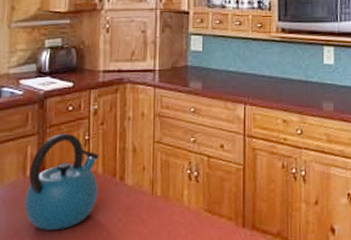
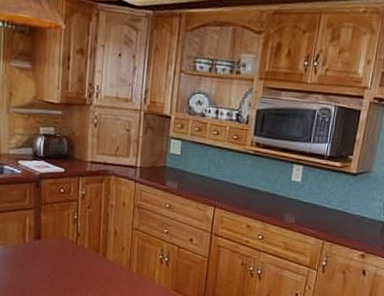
kettle: present [24,133,99,230] -> none [24,210,86,287]

